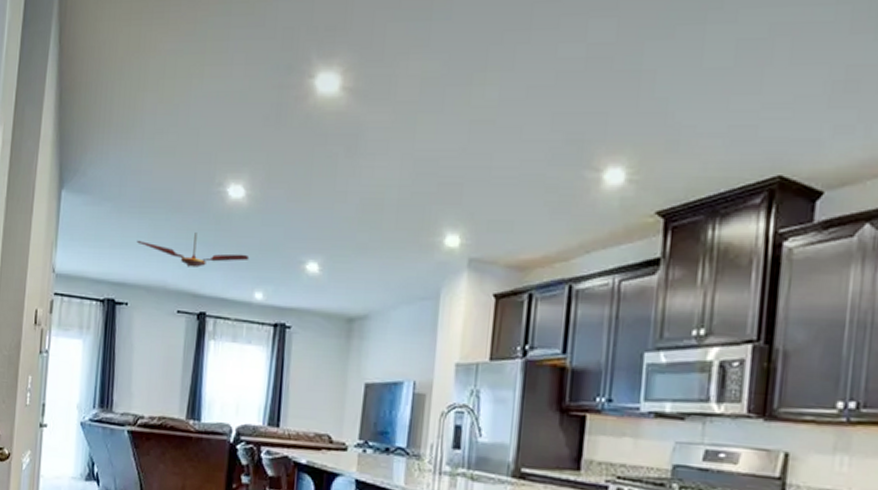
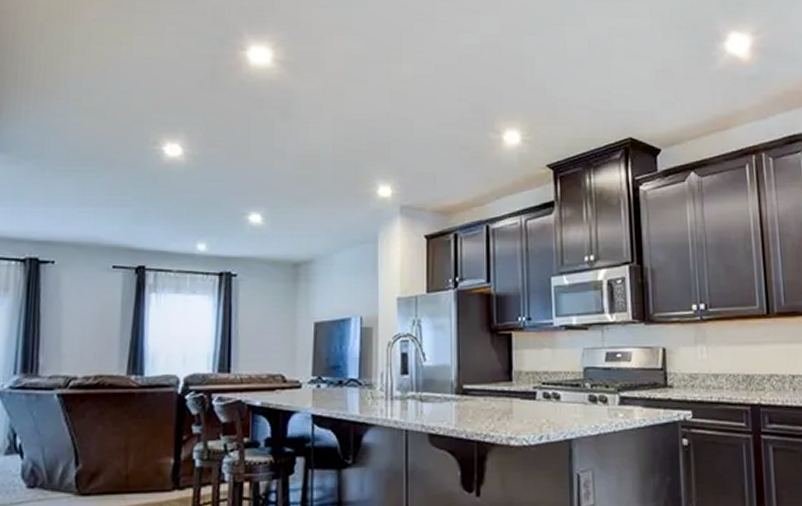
ceiling fan: present [136,232,250,267] -> none [63,189,190,223]

